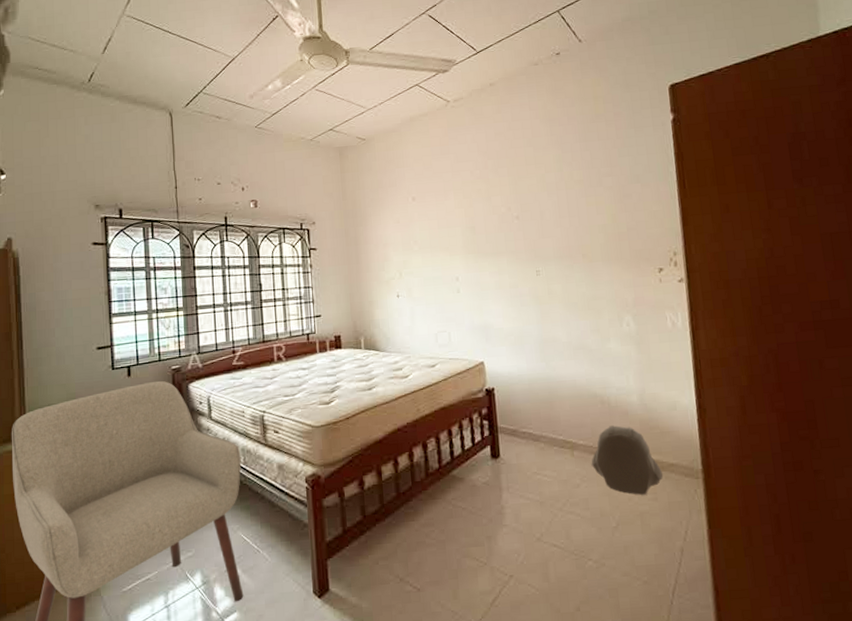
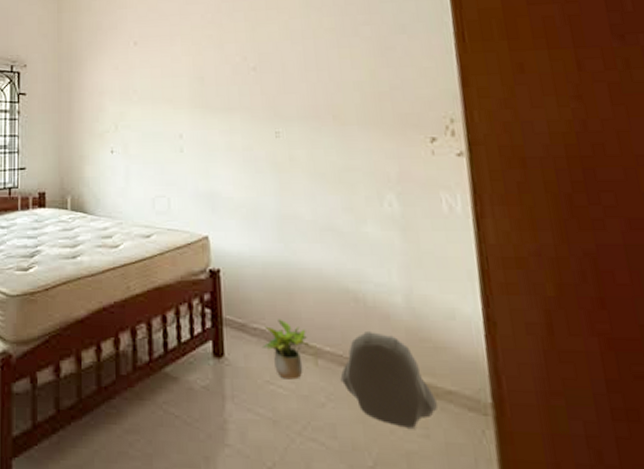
potted plant: none [529,423,567,469] -> present [261,319,309,380]

